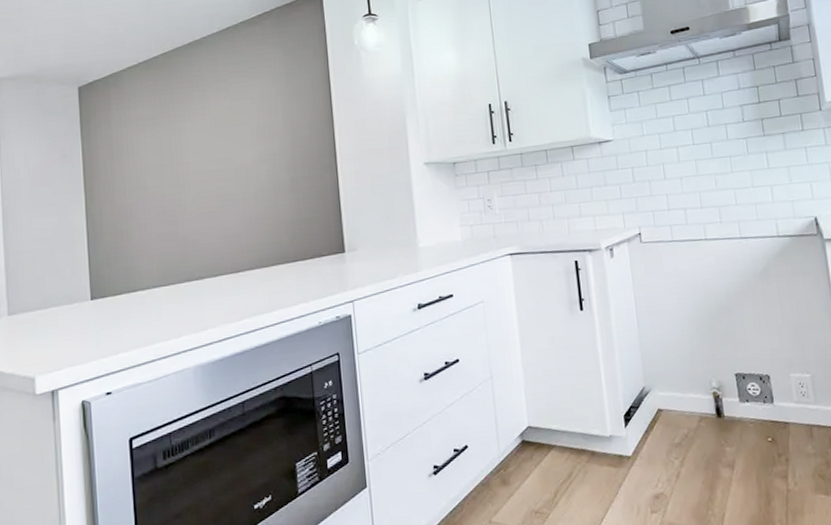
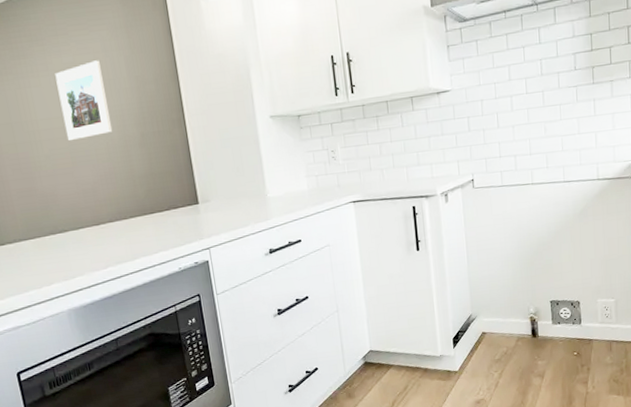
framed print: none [211,105,263,185] -> present [55,60,113,141]

